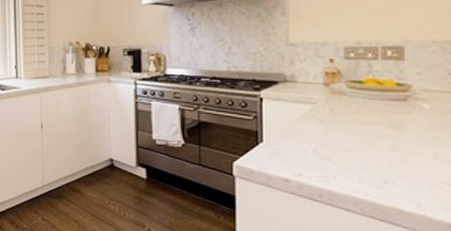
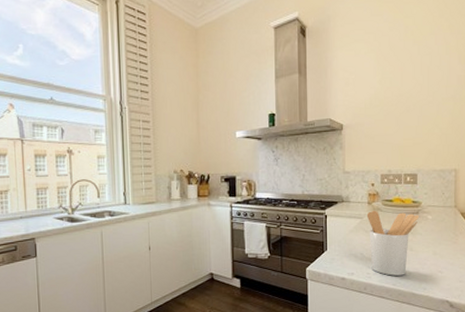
utensil holder: none [322,93,409,184] -> present [366,210,420,276]

